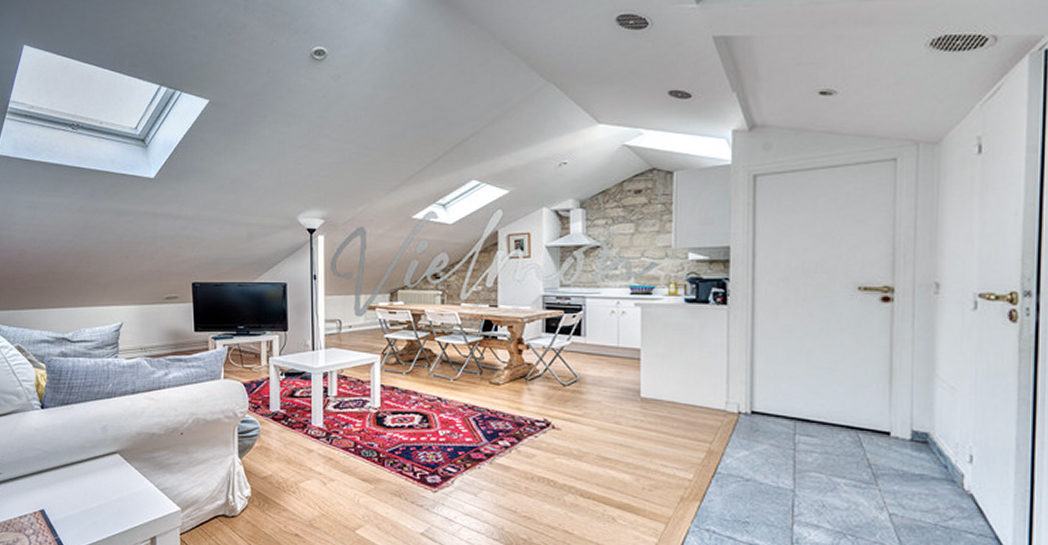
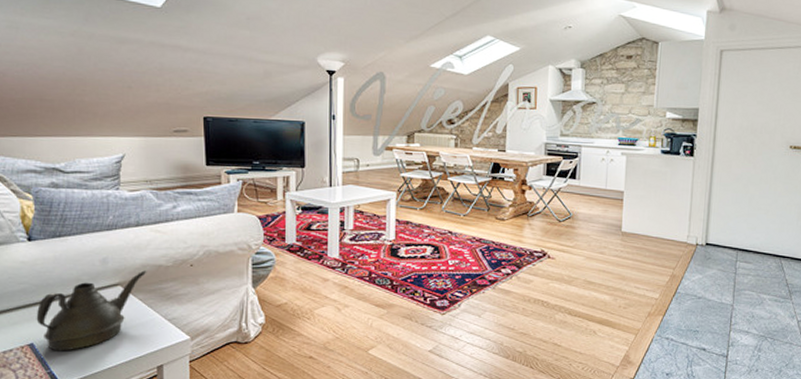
teapot: none [47,438,142,519] -> present [36,270,147,351]

